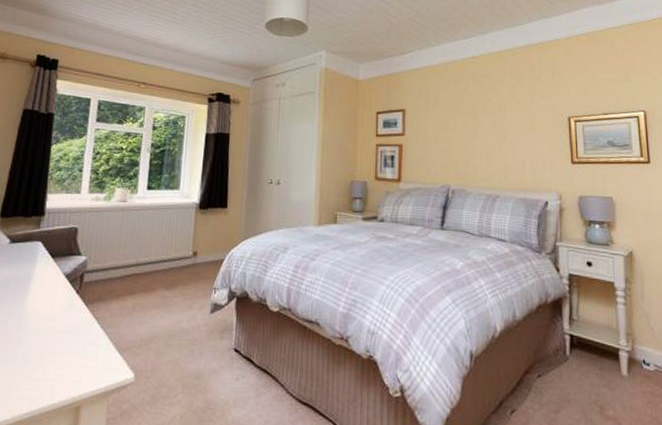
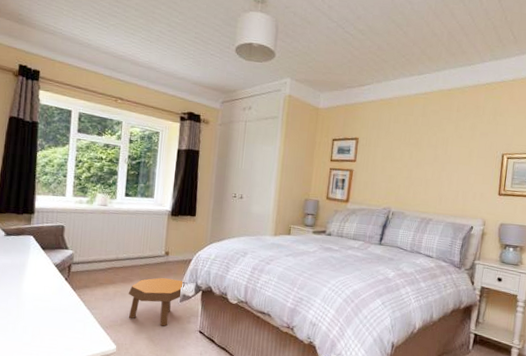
footstool: none [149,284,216,345] -> present [128,278,185,326]

